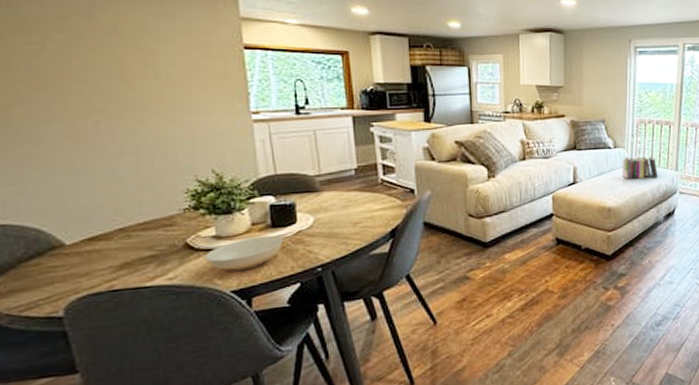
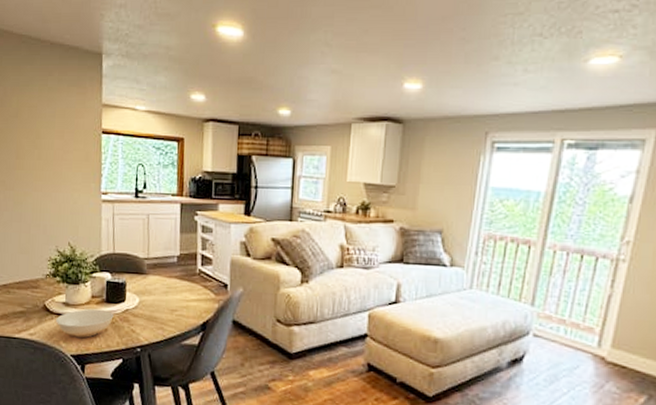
books: present [622,156,658,179] -> none [457,280,506,312]

